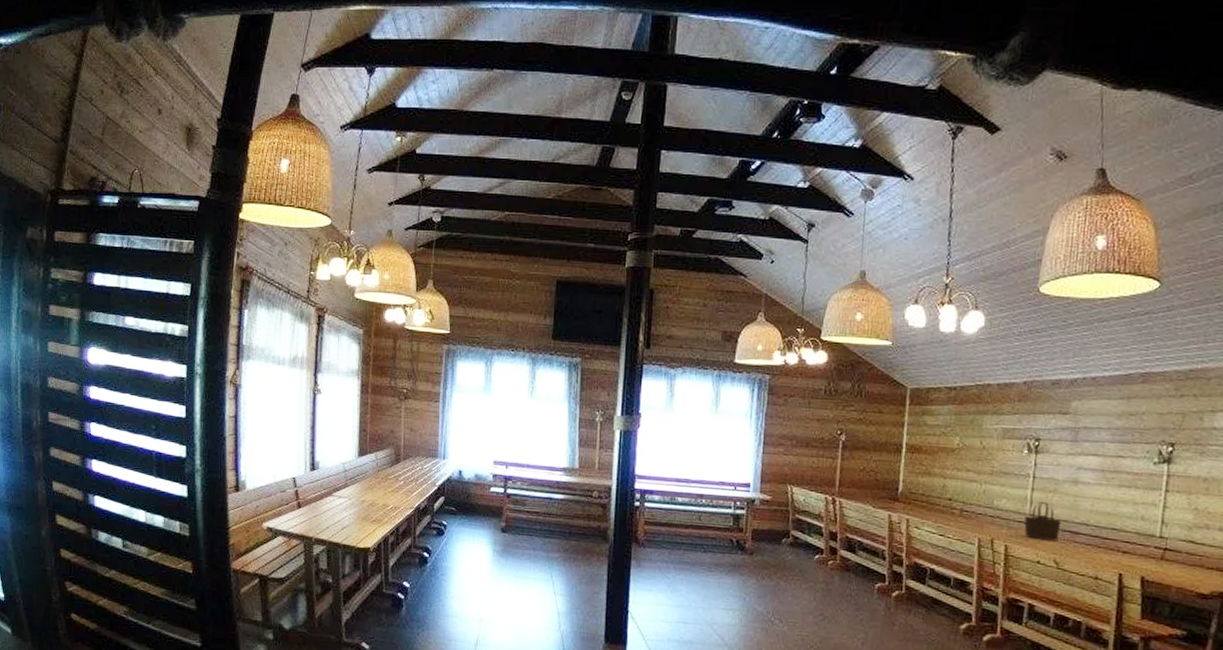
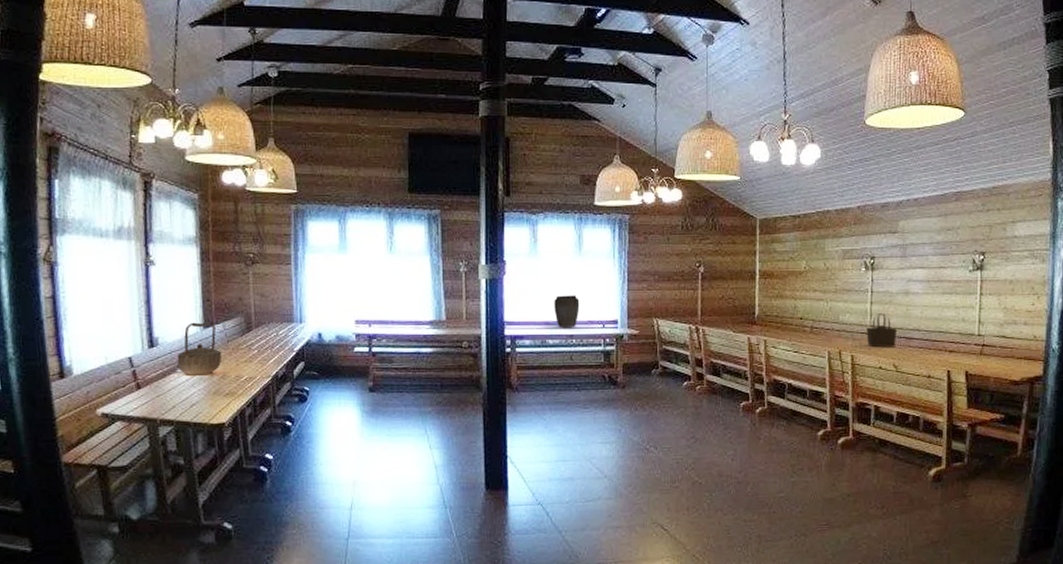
basket: none [333,450,373,502] -> present [177,322,222,377]
vase: none [685,453,712,487] -> present [554,295,580,328]

